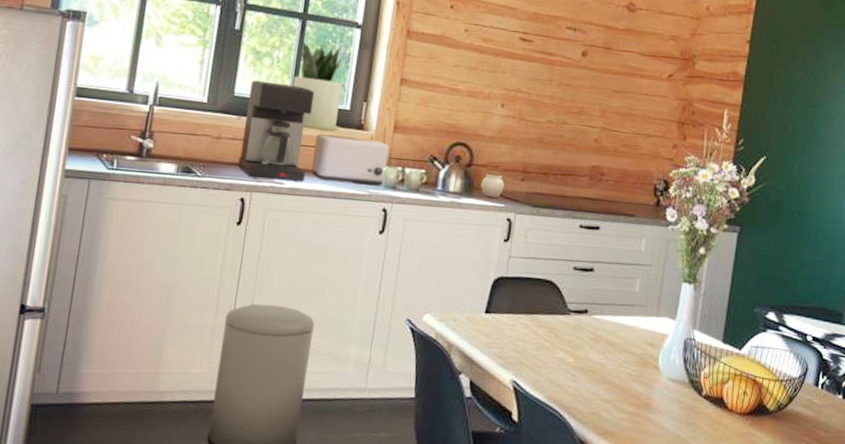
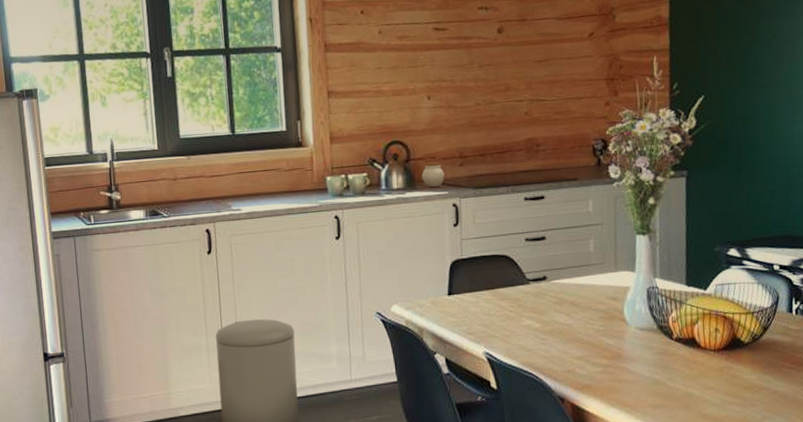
coffee maker: present [237,80,315,183] -> none [192,117,259,210]
planter: present [293,40,346,132] -> none [229,71,282,156]
toaster: present [311,134,390,186] -> none [260,154,331,200]

